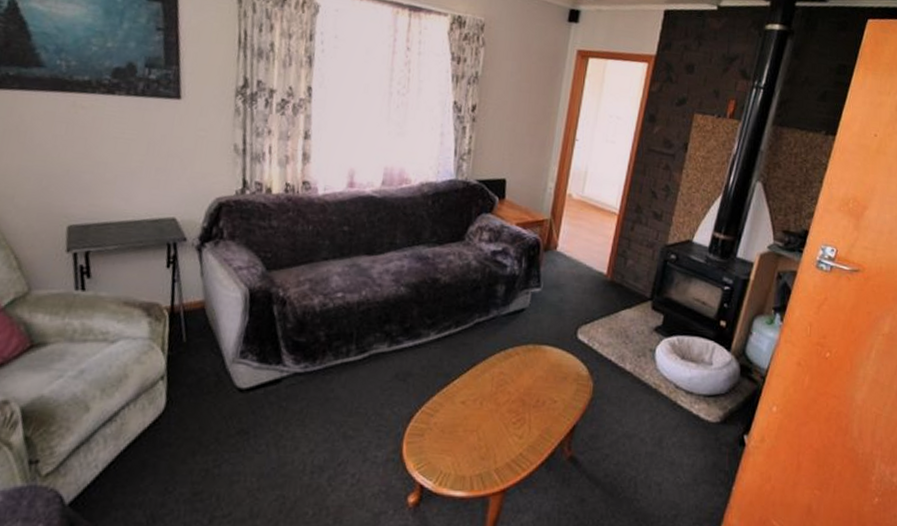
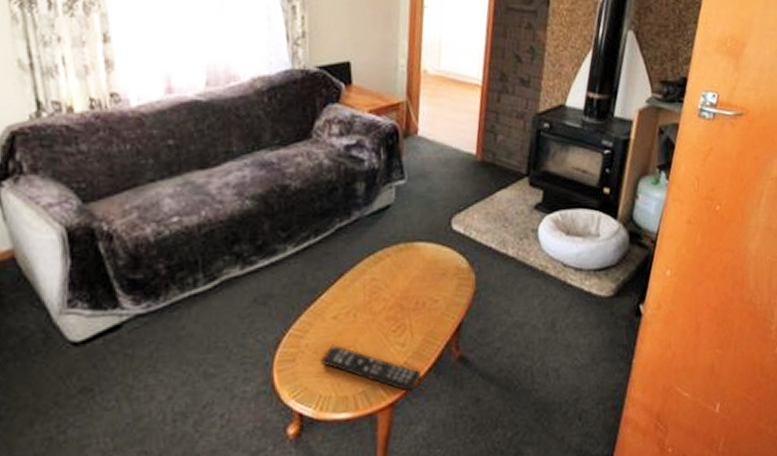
remote control: none [446,427,534,484] -> present [321,344,422,394]

